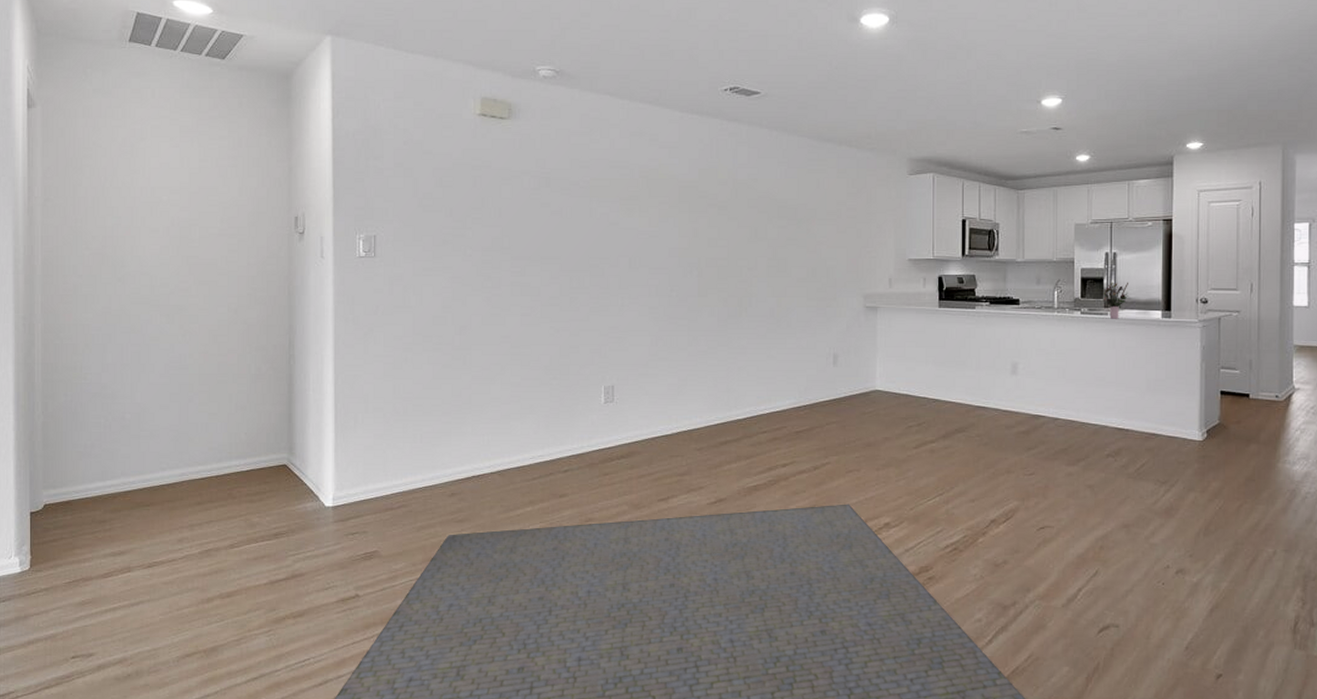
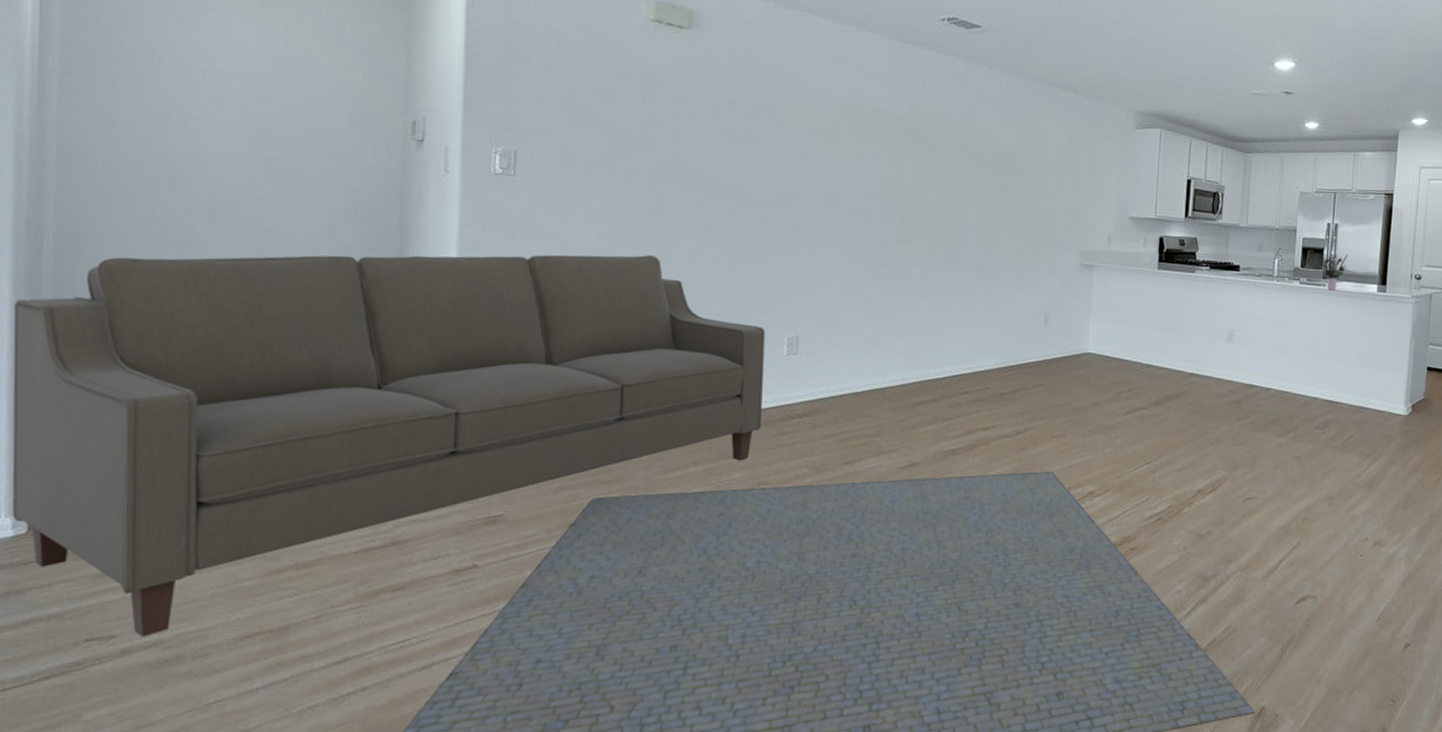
sofa: none [16,320,586,655] -> present [12,254,766,637]

